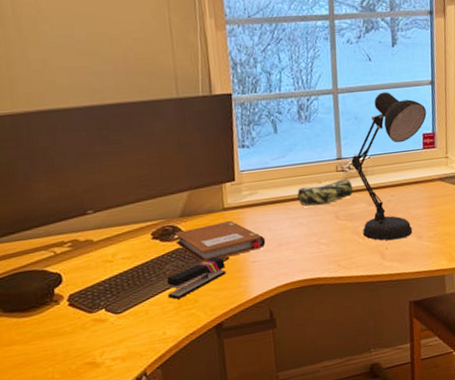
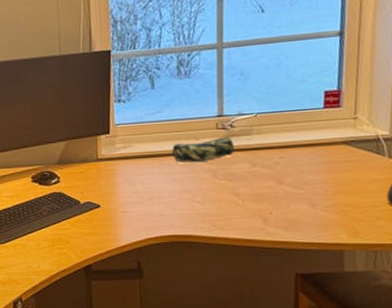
stapler: present [167,257,226,299] -> none [43,204,97,238]
notebook: present [174,220,266,263] -> none [51,170,137,208]
desk lamp: present [351,92,427,241] -> none [234,45,331,206]

